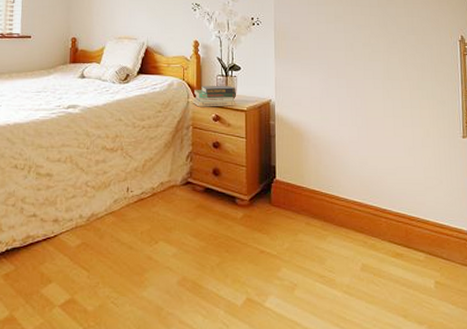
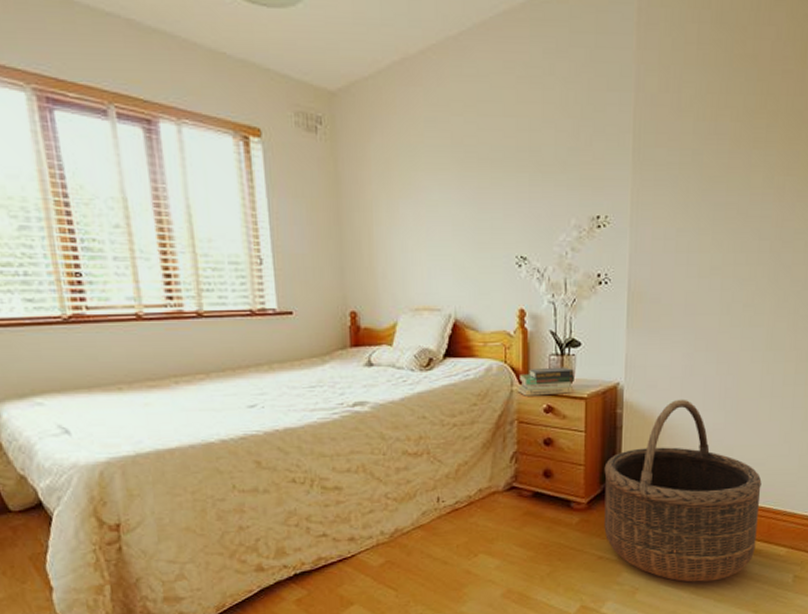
basket: none [262,115,397,282] -> present [604,399,762,582]

